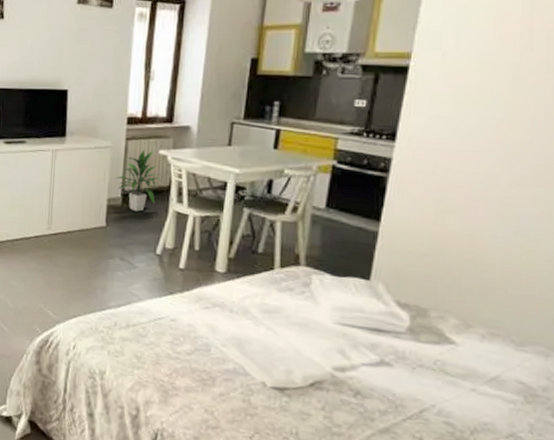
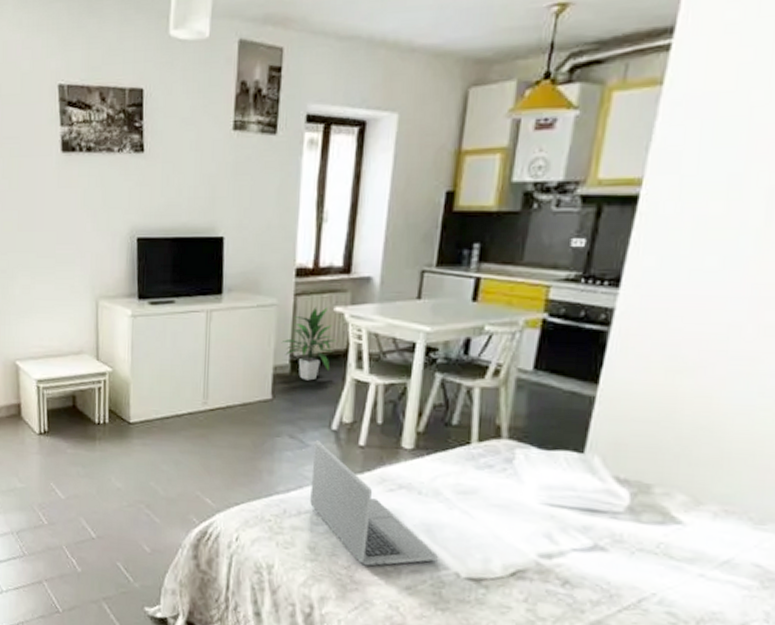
laptop: none [137,263,248,374] -> present [310,440,439,566]

